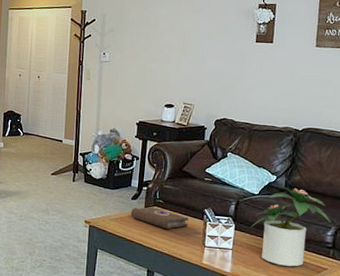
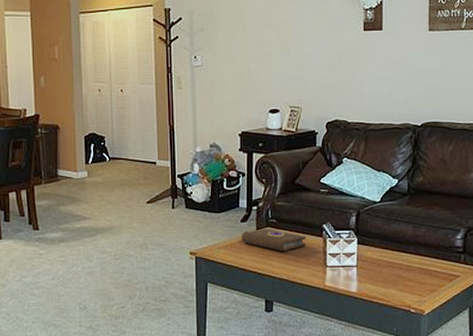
potted plant: present [250,185,331,267] -> none [374,189,459,279]

